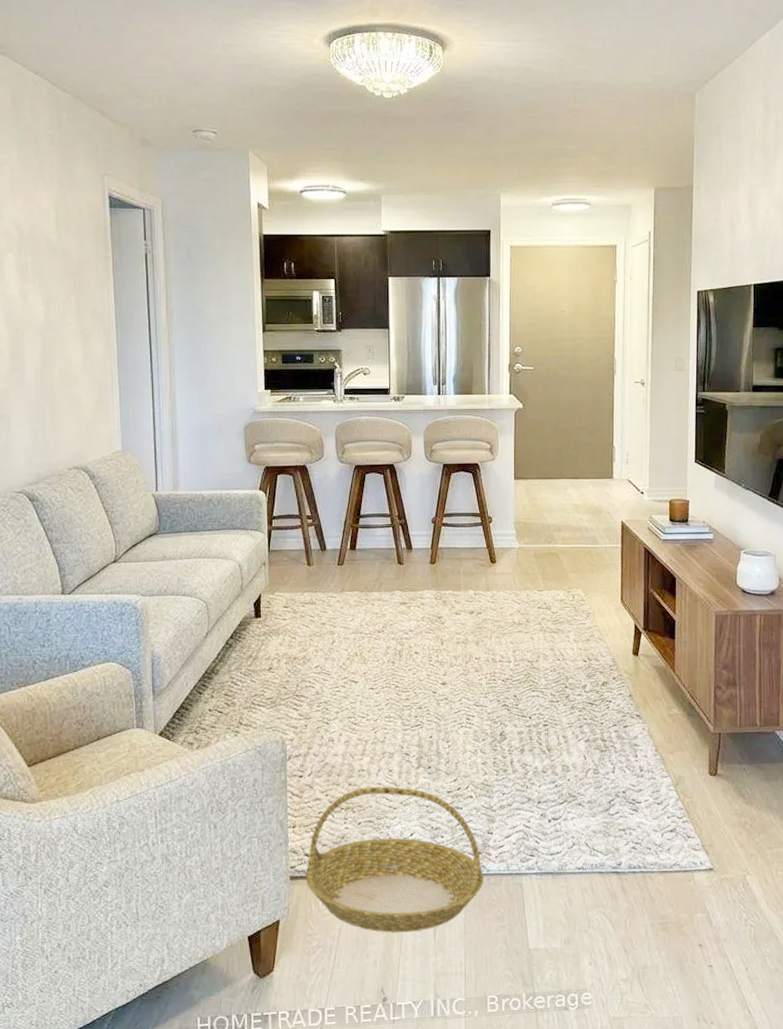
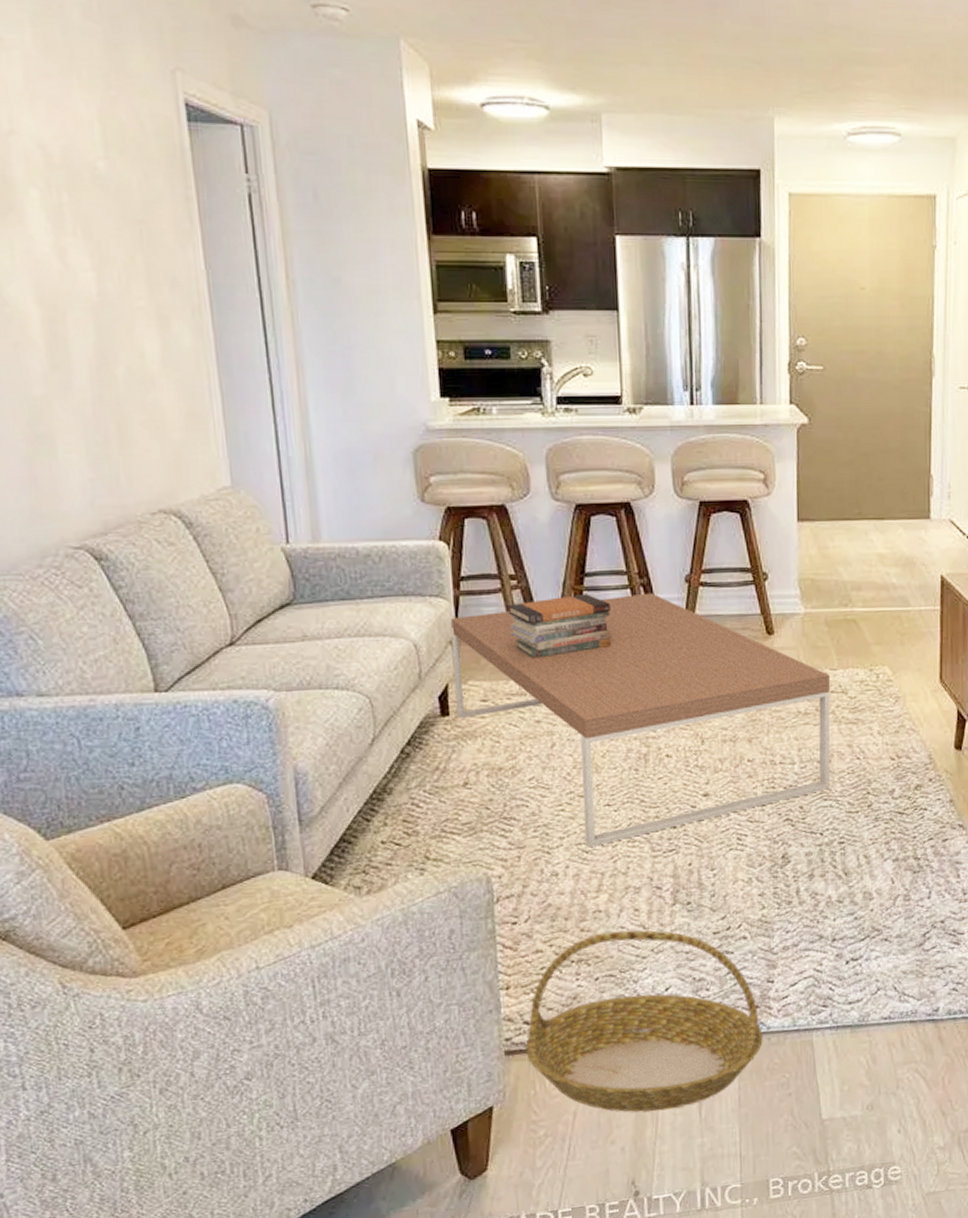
coffee table: none [264,530,538,720] -> present [450,592,831,847]
book stack: none [305,530,378,577] -> present [507,594,612,659]

